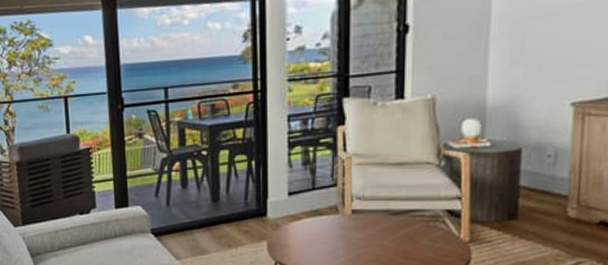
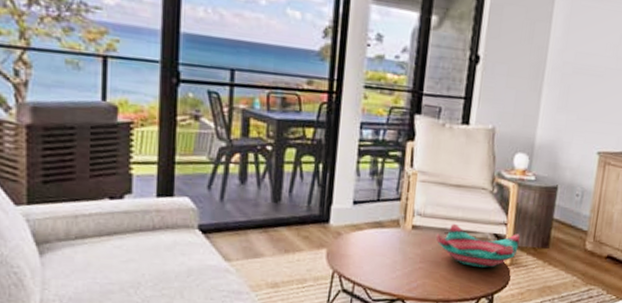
decorative bowl: none [379,203,480,248] -> present [435,223,521,269]

